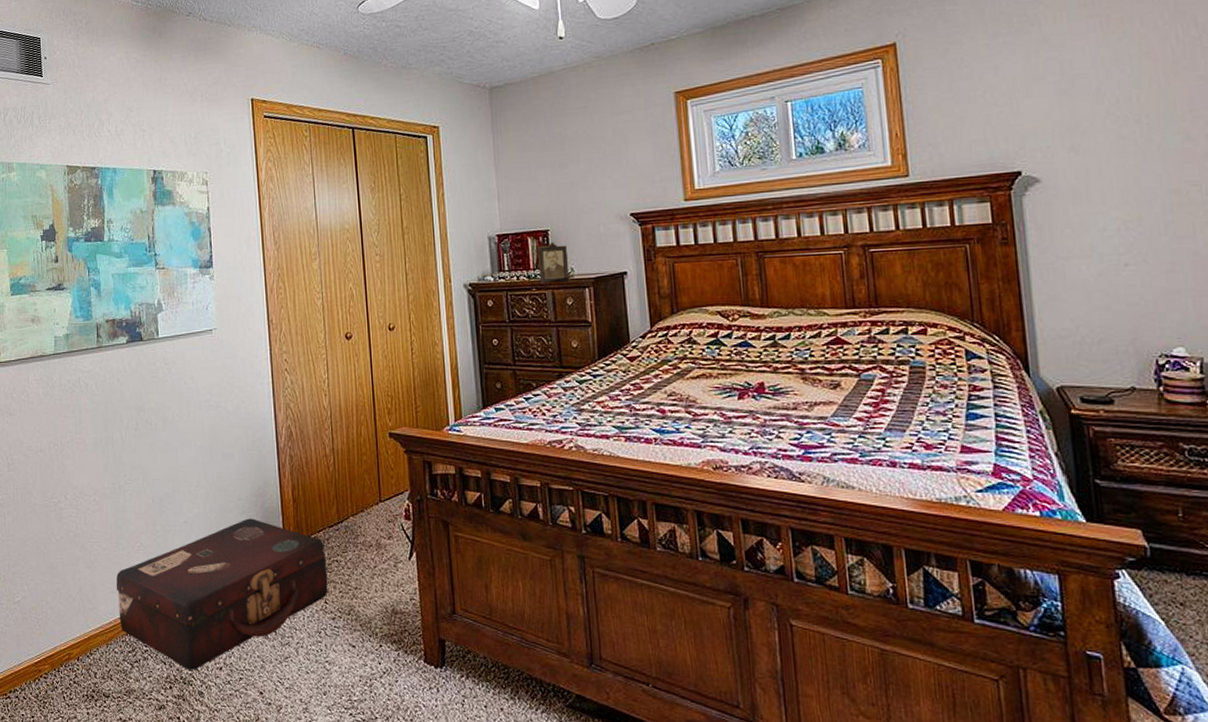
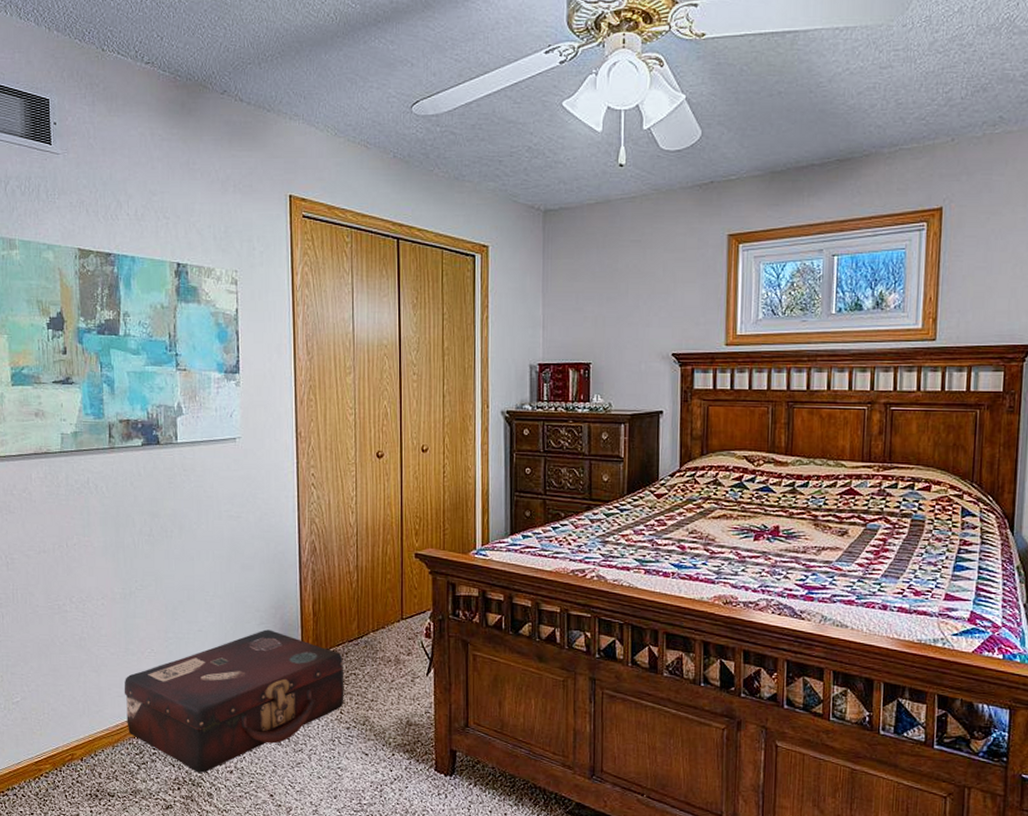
photo frame: present [537,241,570,284] -> none [576,375,608,418]

